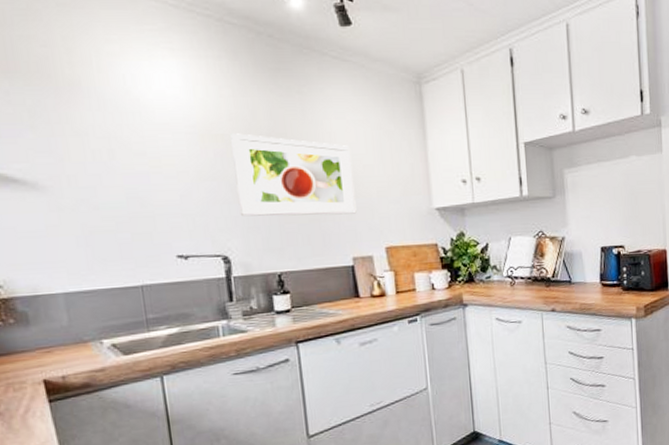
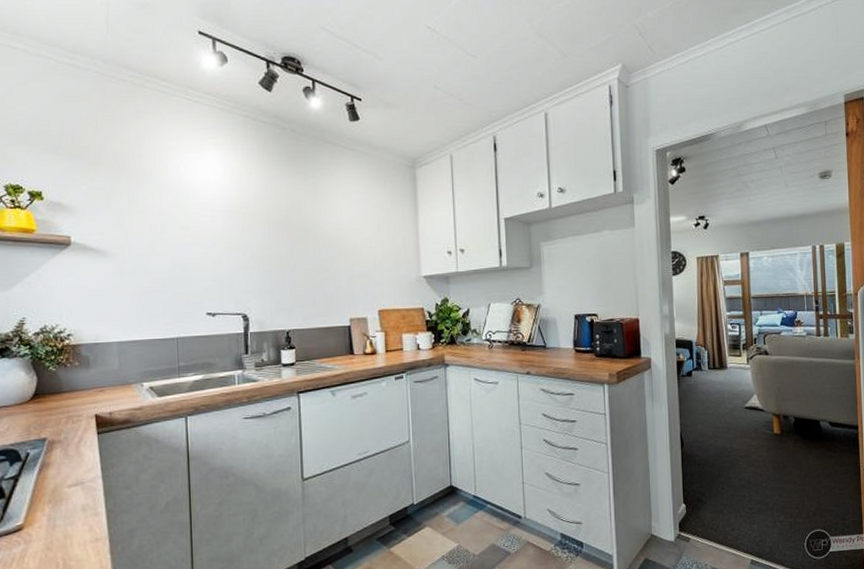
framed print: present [229,133,357,217] -> none [255,211,355,281]

